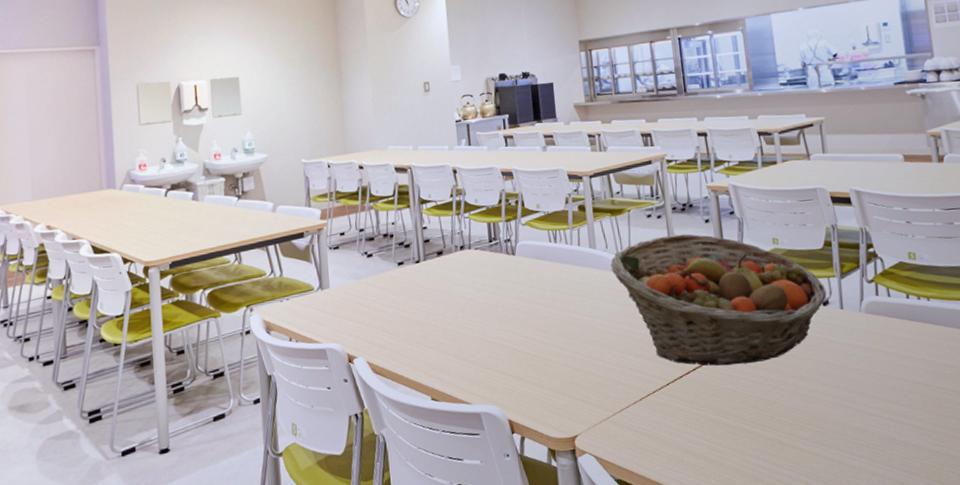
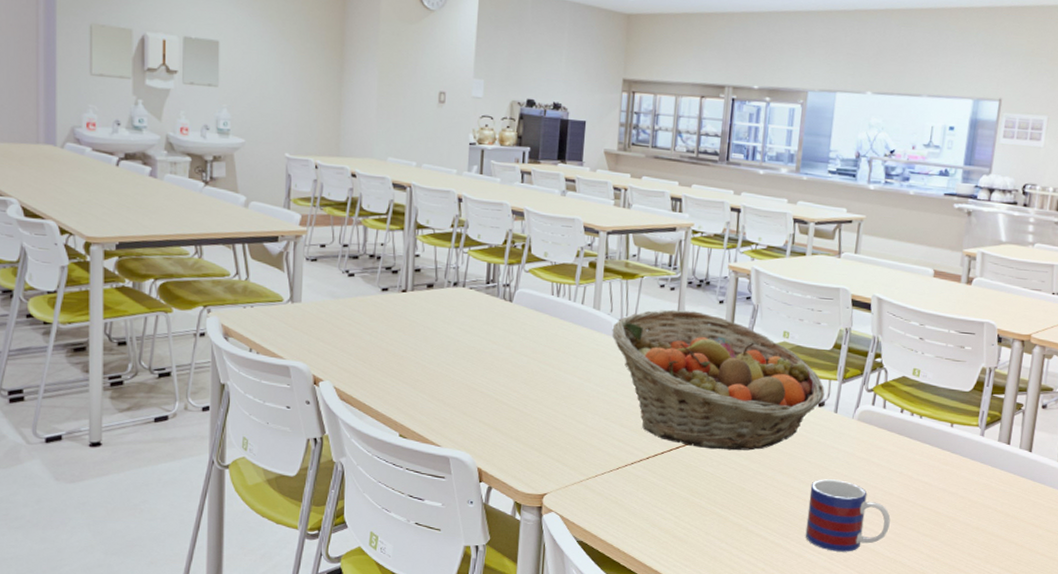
mug: none [834,376,926,453] -> present [805,479,891,552]

